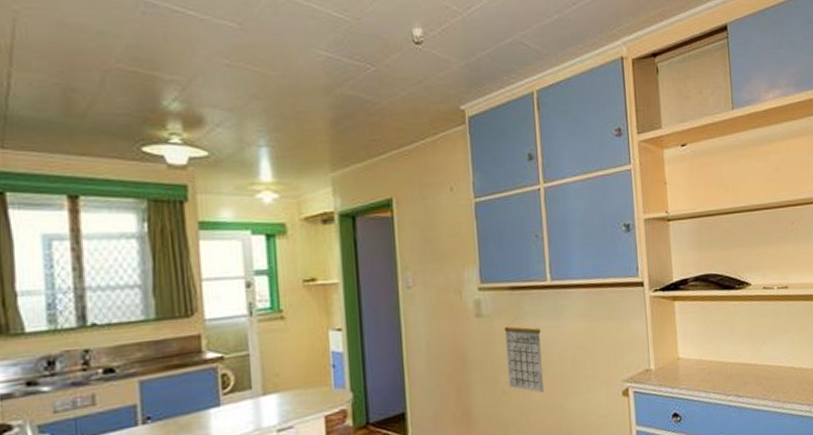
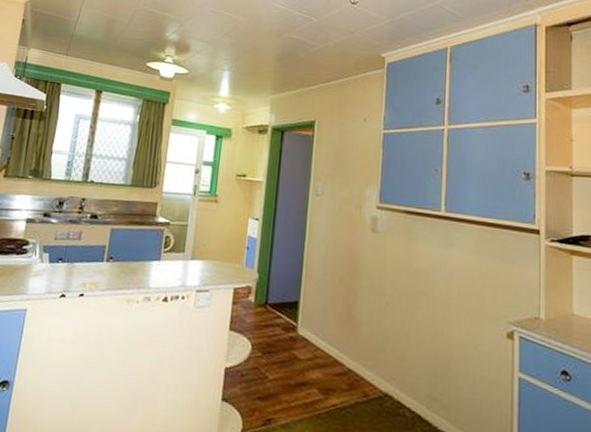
calendar: present [504,321,544,393] -> none [394,242,430,315]

